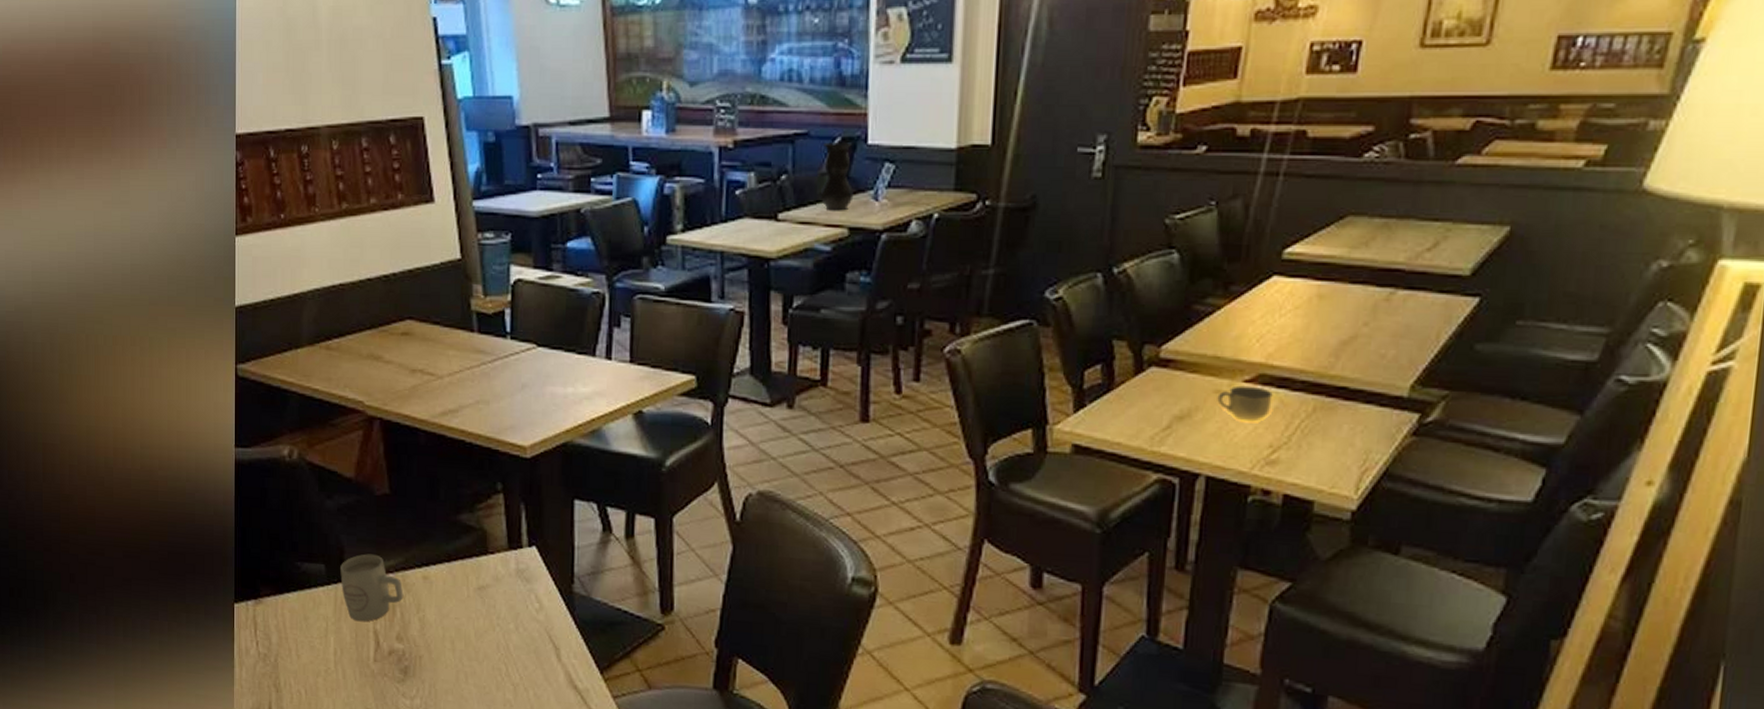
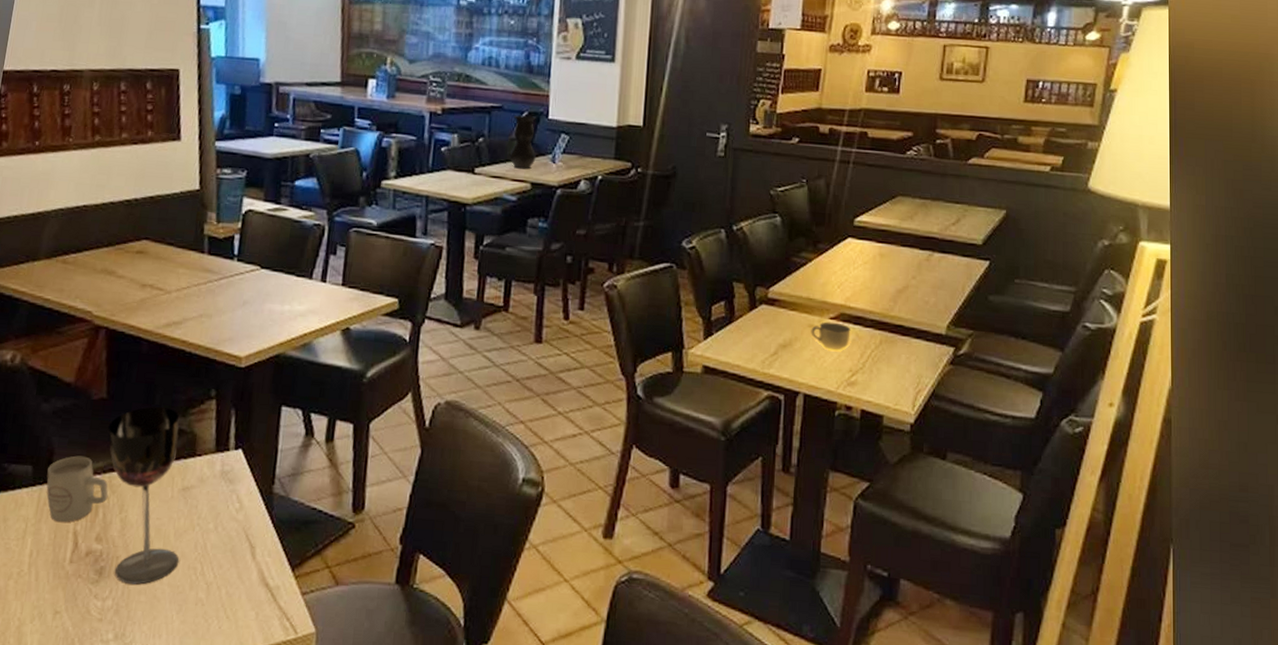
wineglass: none [395,502,483,685] -> present [108,407,180,585]

